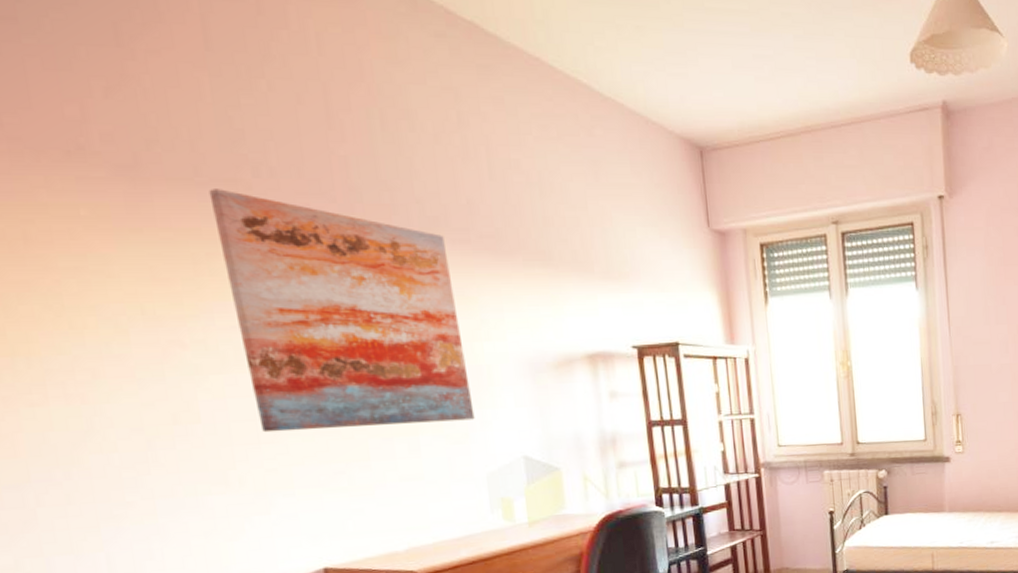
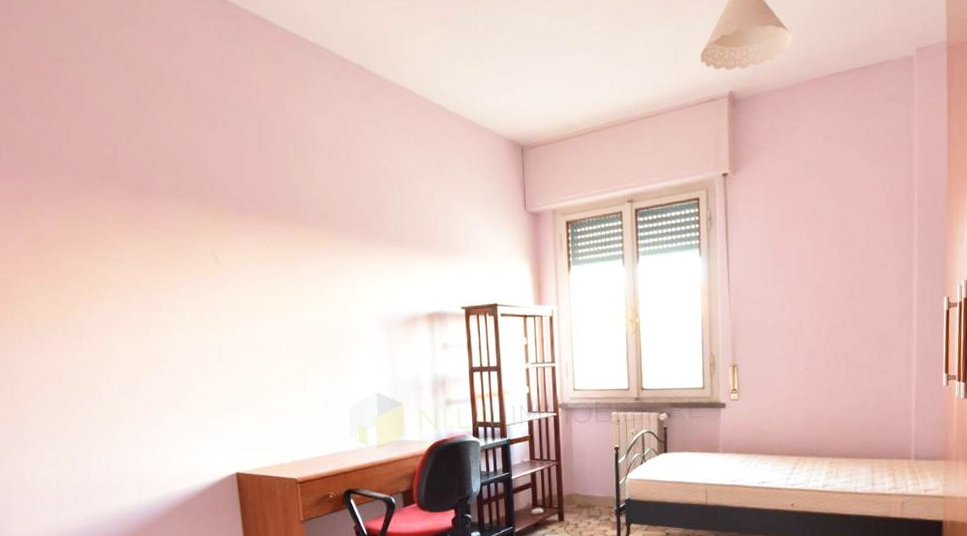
wall art: present [209,189,475,433] -> none [183,199,344,372]

